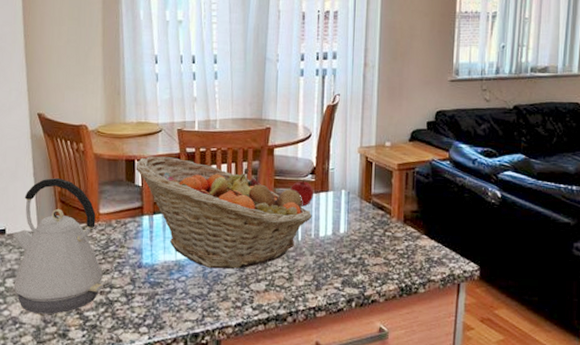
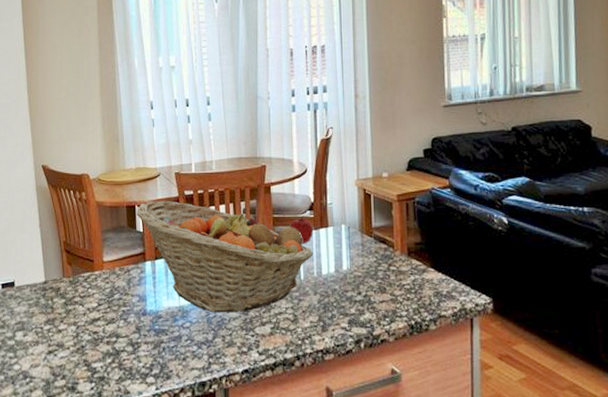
kettle: present [12,177,103,314] -> none [21,227,110,367]

